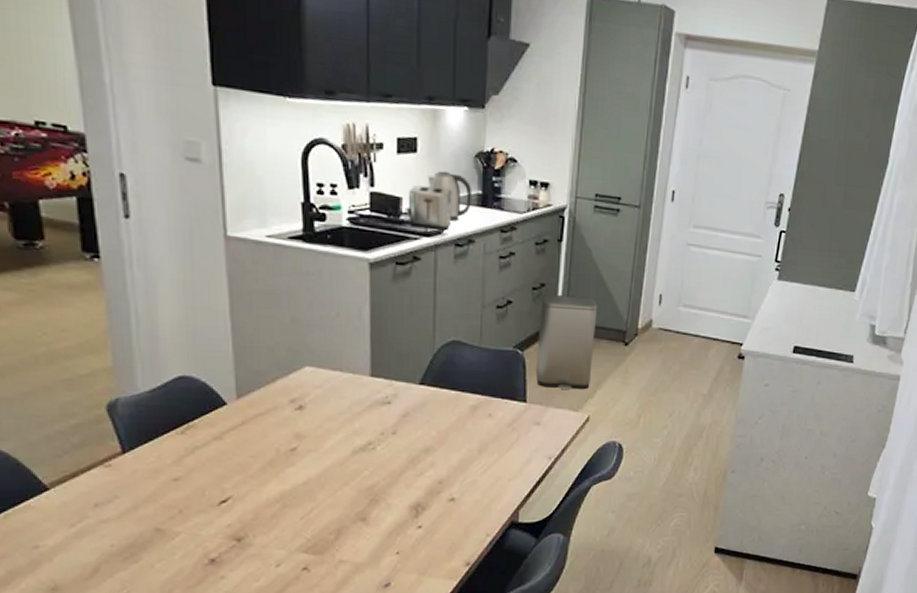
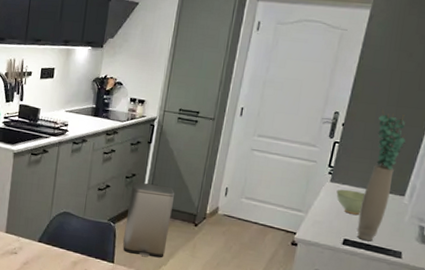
toaster: present [406,184,452,231] -> none [42,100,75,132]
kettle: present [427,170,473,221] -> none [58,90,89,126]
bowl: none [784,287,815,317] -> present [336,189,365,215]
vase: none [807,189,856,347] -> present [357,109,406,242]

